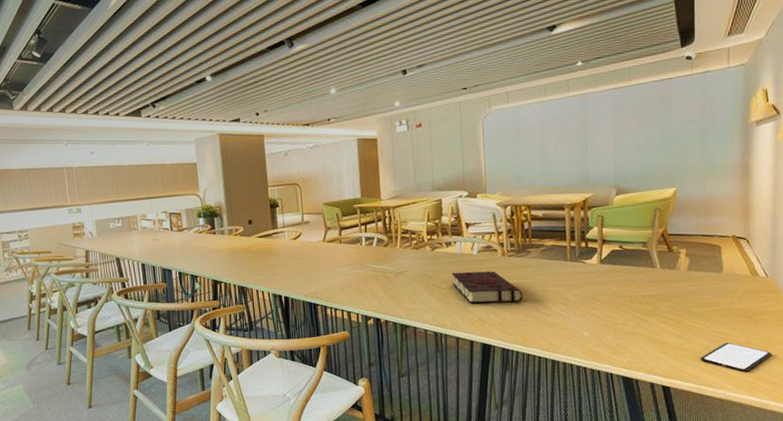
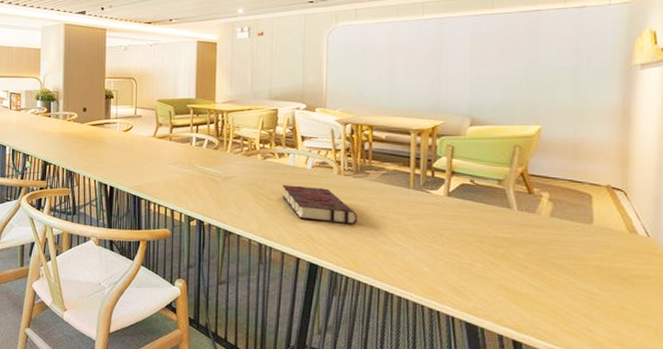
smartphone: present [700,342,772,373] -> none [560,303,652,341]

